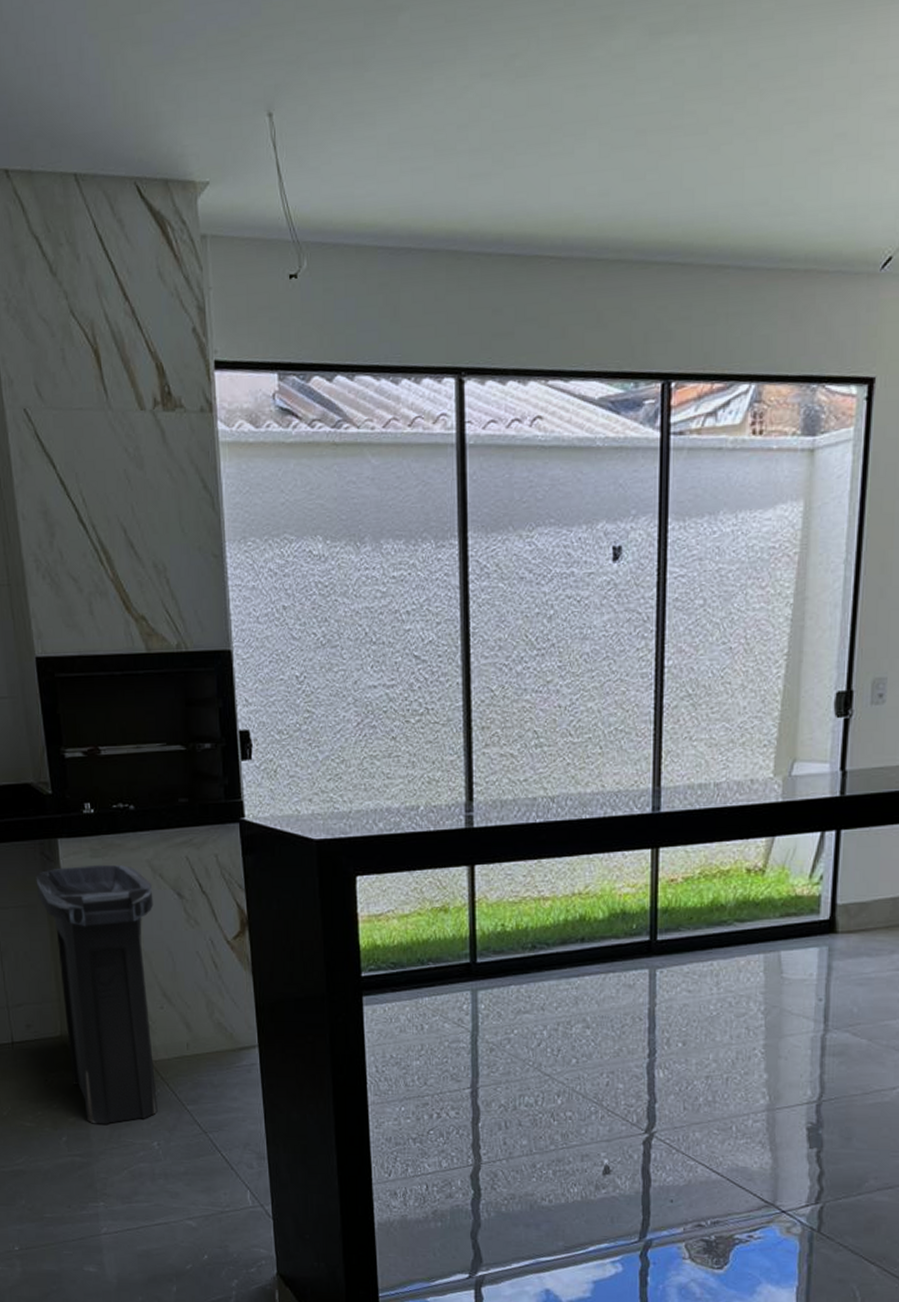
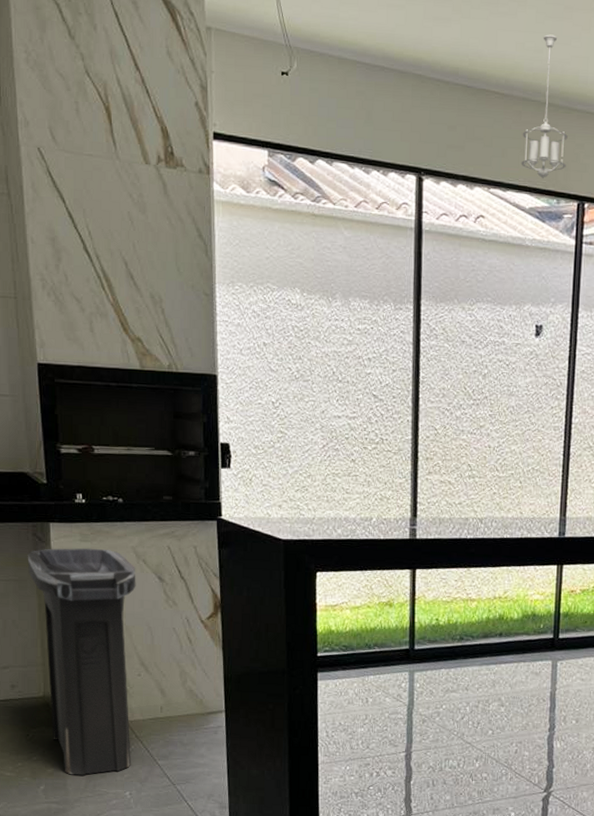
pendant light: none [586,170,646,358] -> present [521,34,568,178]

